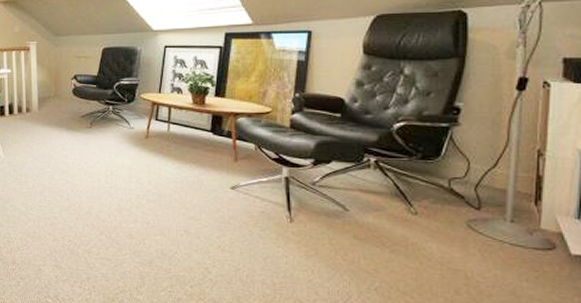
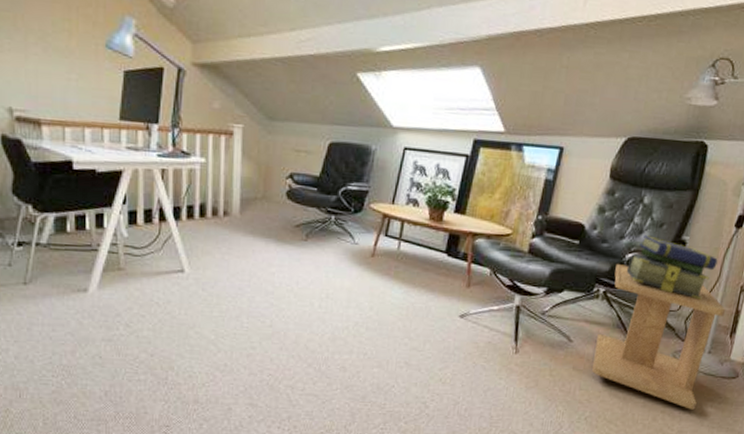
side table: none [375,134,524,284] -> present [592,264,726,410]
stack of books: none [396,104,502,166] -> present [626,235,718,300]

